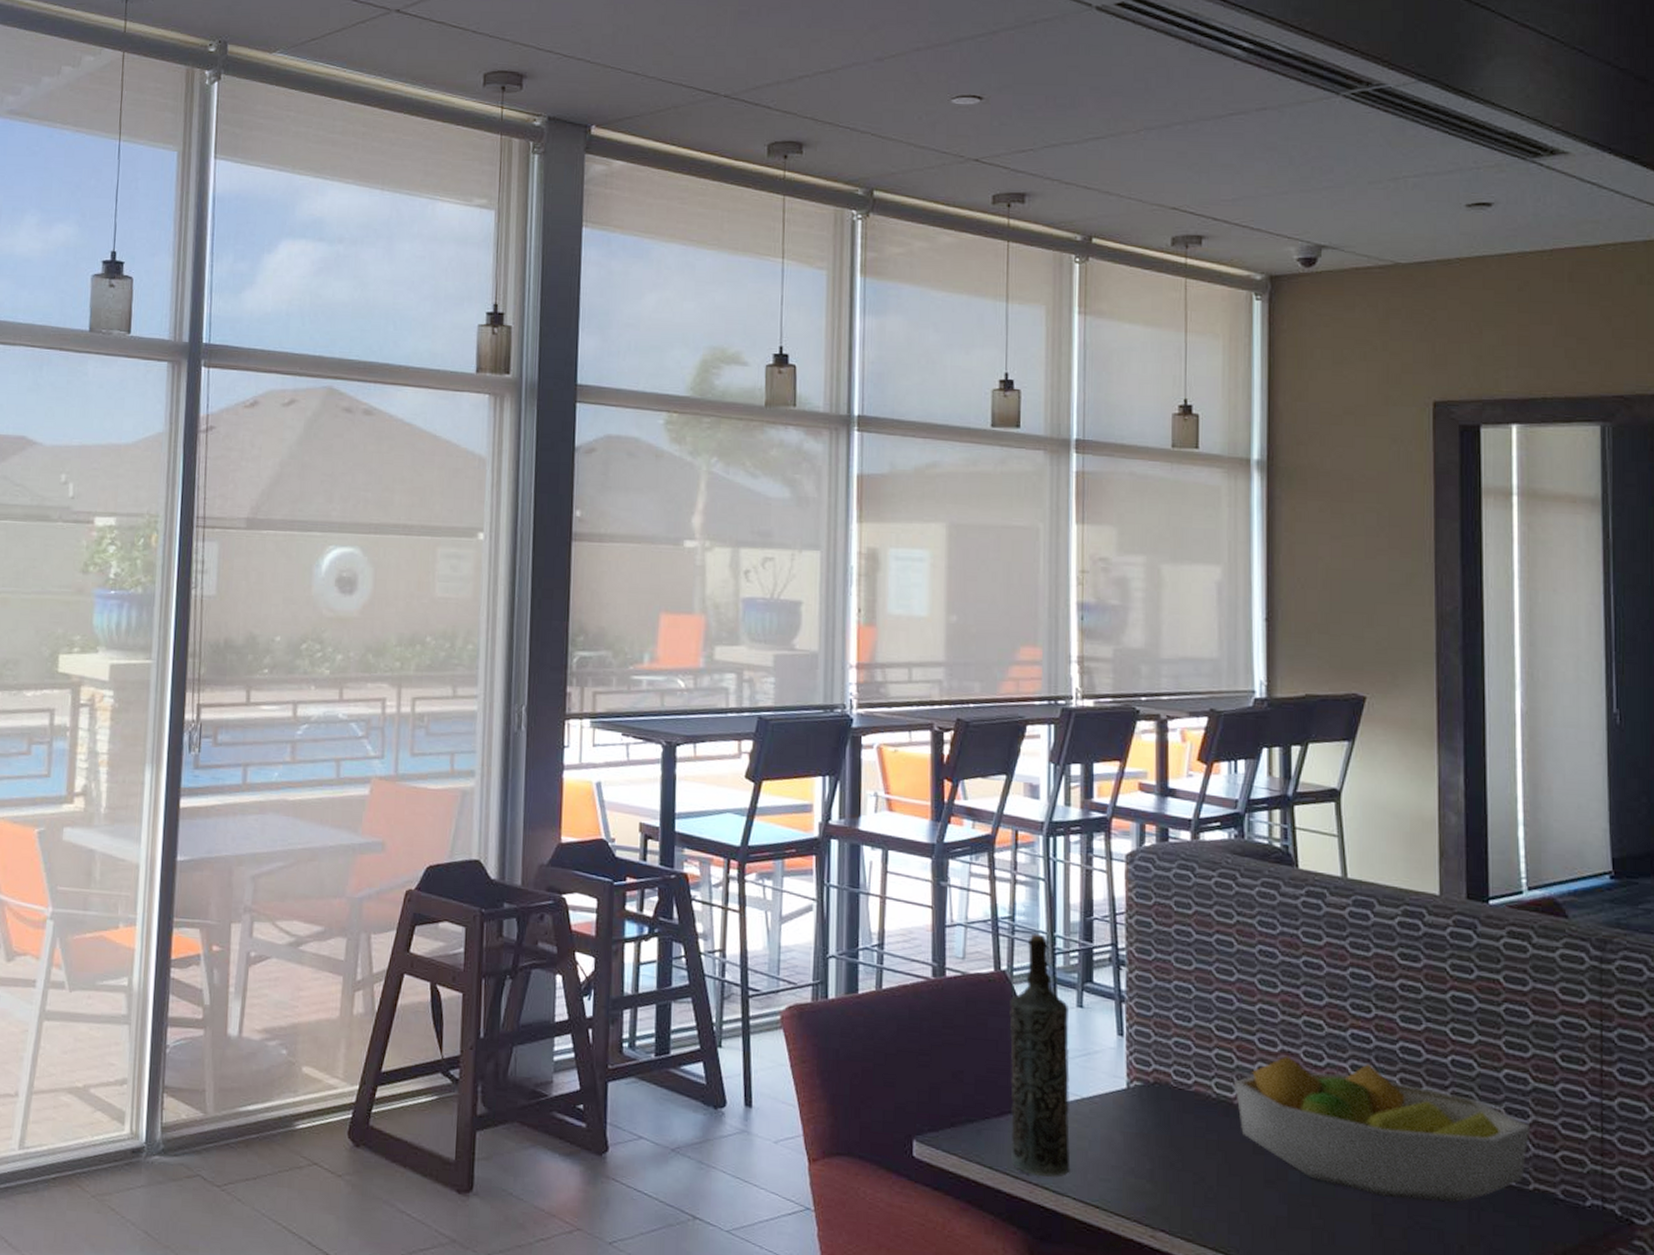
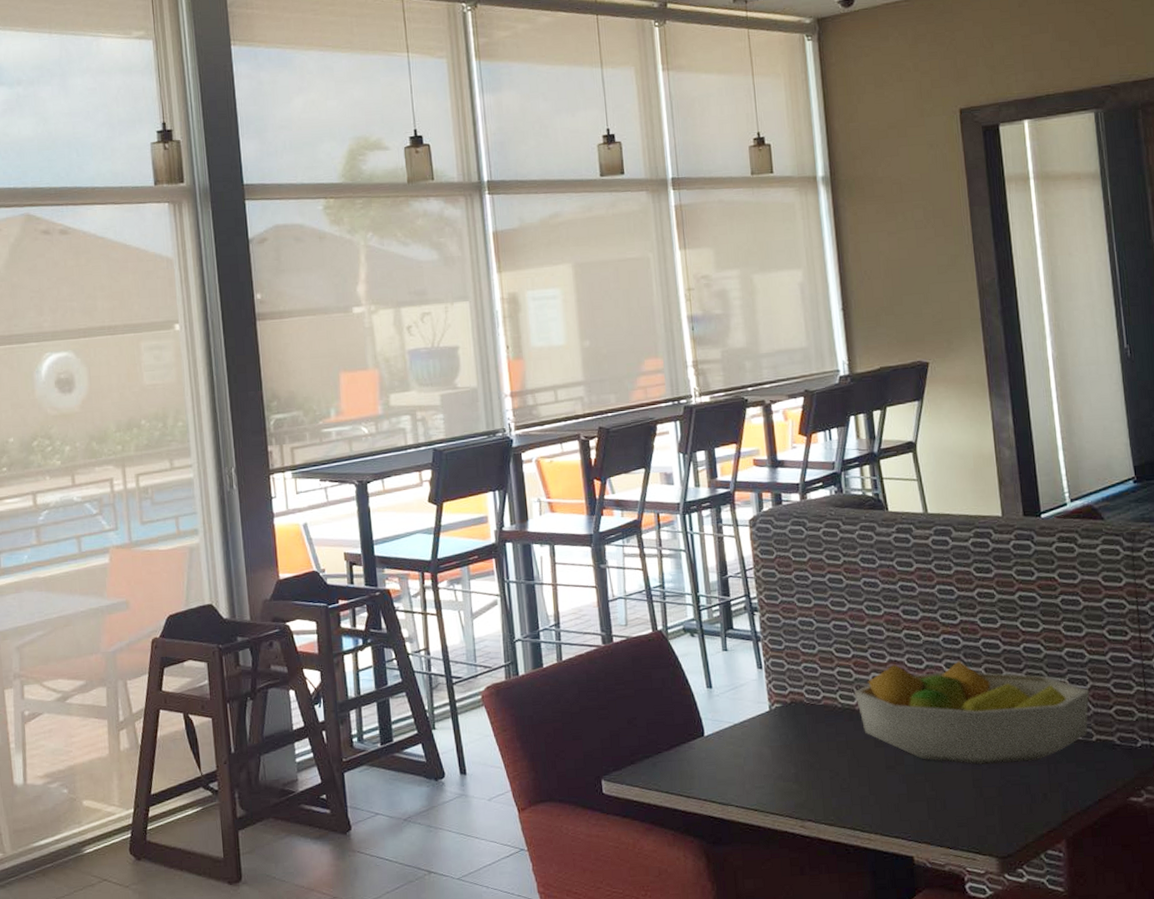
bottle: present [1009,933,1071,1177] -> none [668,595,731,794]

